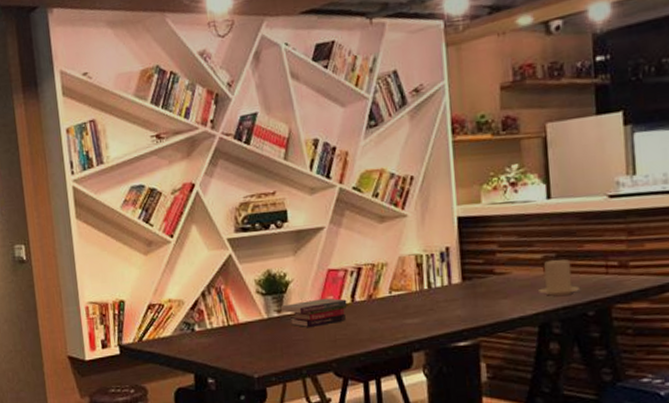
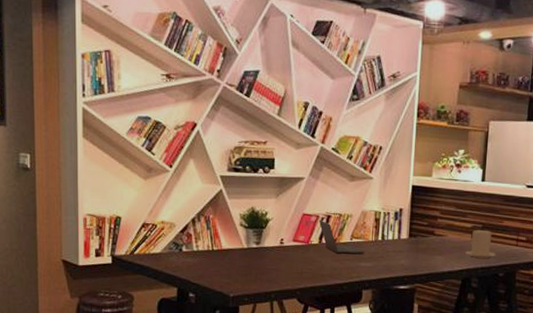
books: present [280,298,347,328] -> none [259,237,315,260]
laptop computer: none [347,274,409,312] -> present [318,220,364,254]

